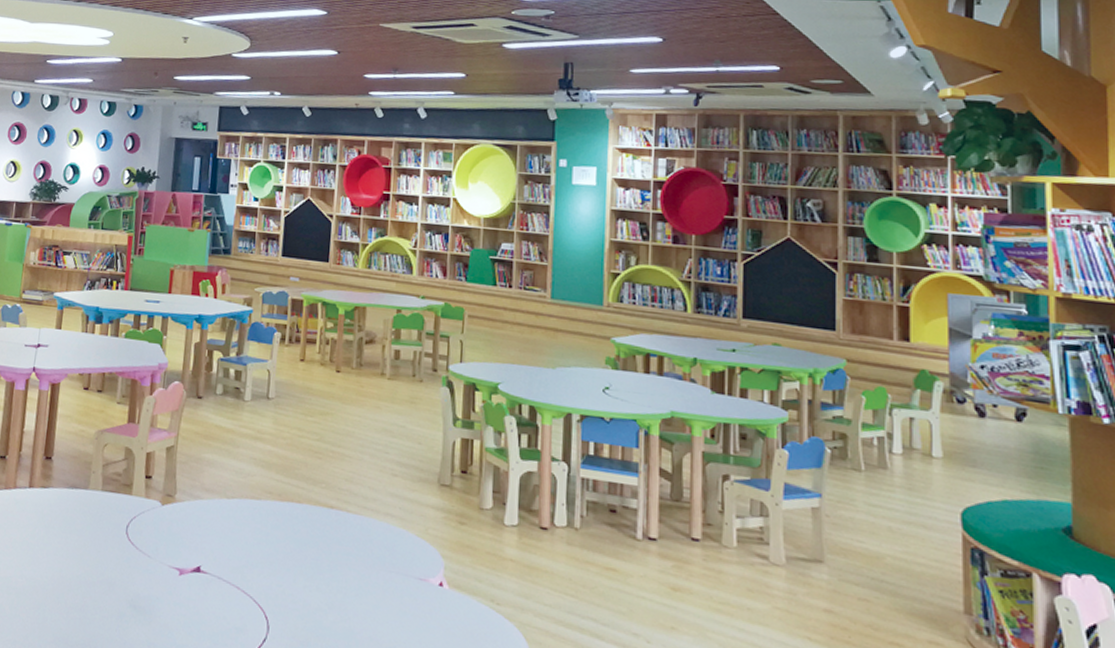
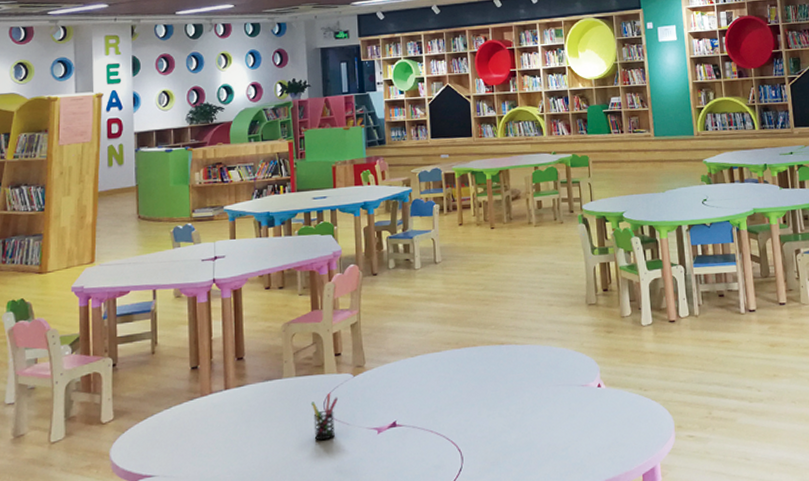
pen holder: none [112,517,143,568] -> present [310,393,339,441]

